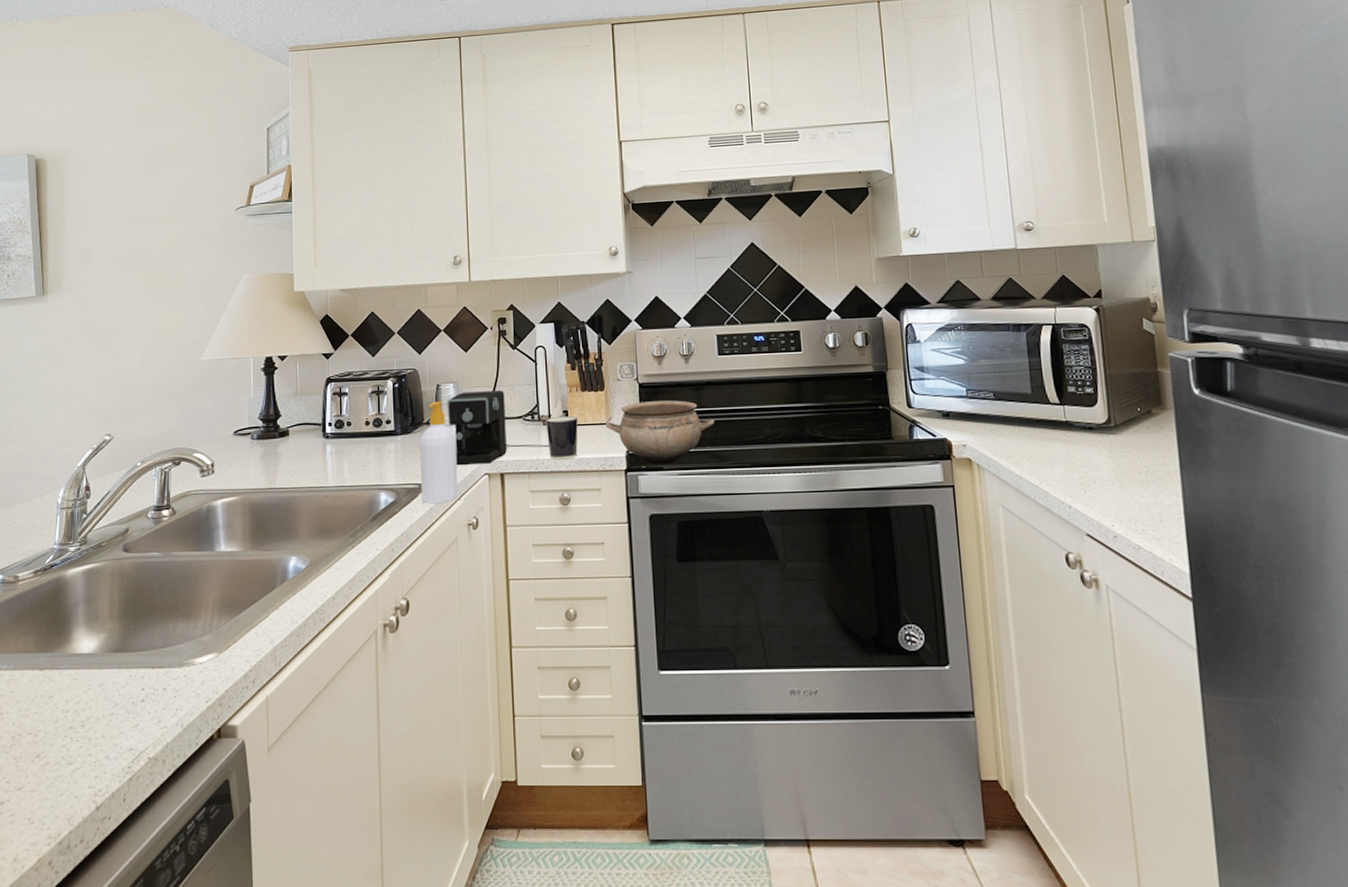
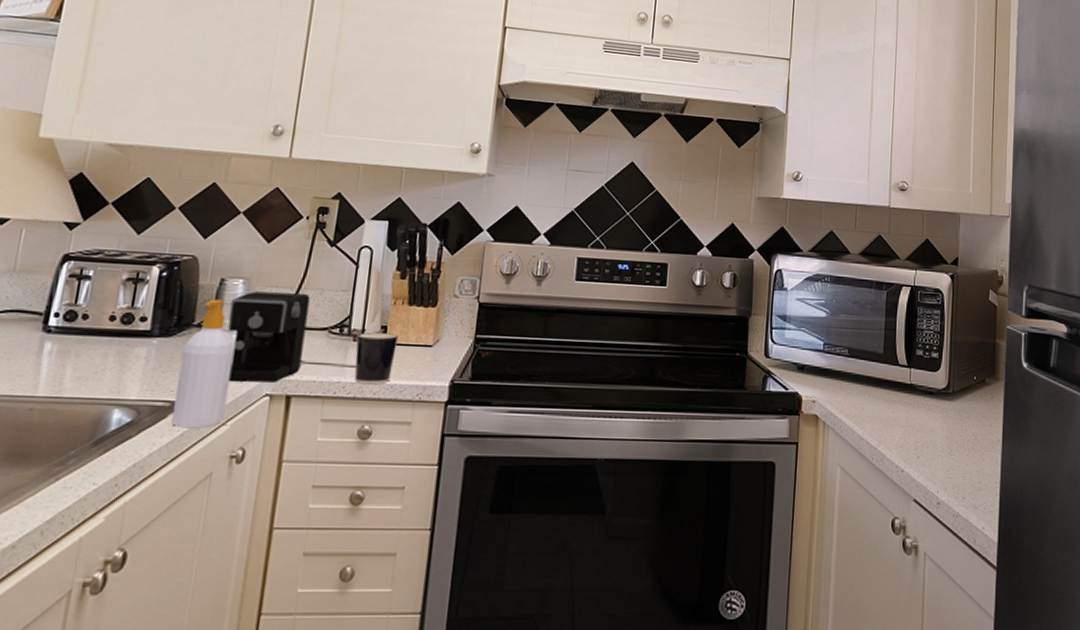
cooking pot: present [605,400,715,465] -> none [430,324,560,399]

